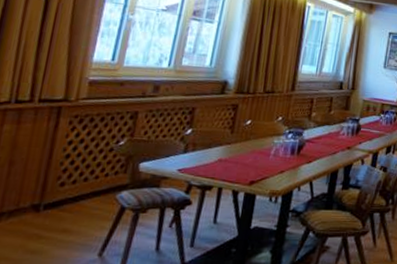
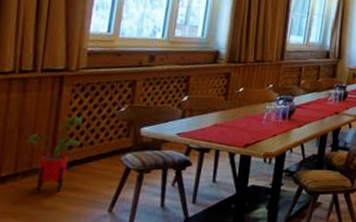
house plant: none [15,150,80,235] -> present [26,116,84,193]

